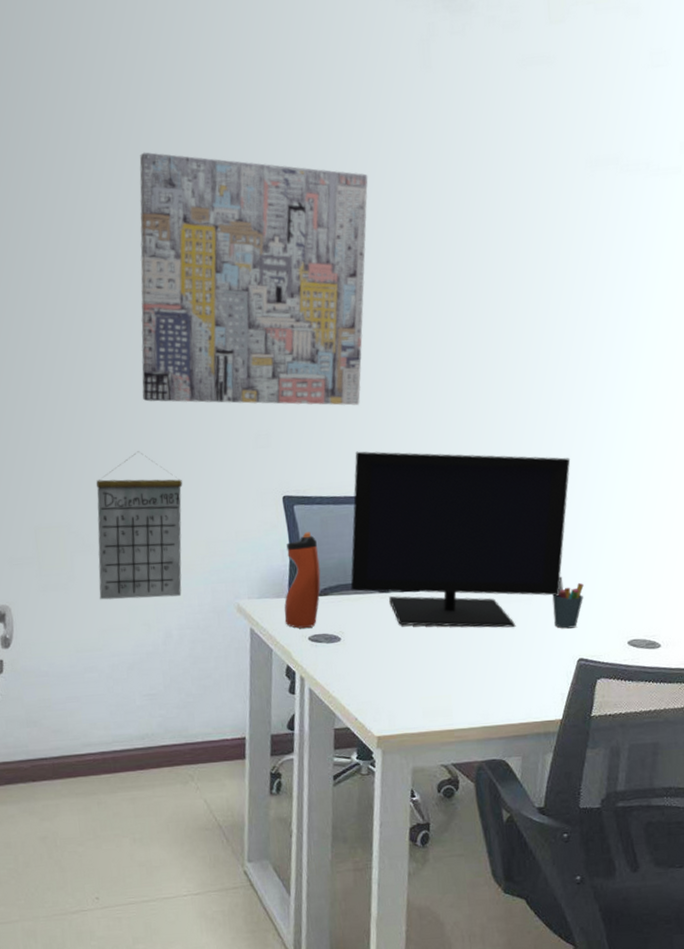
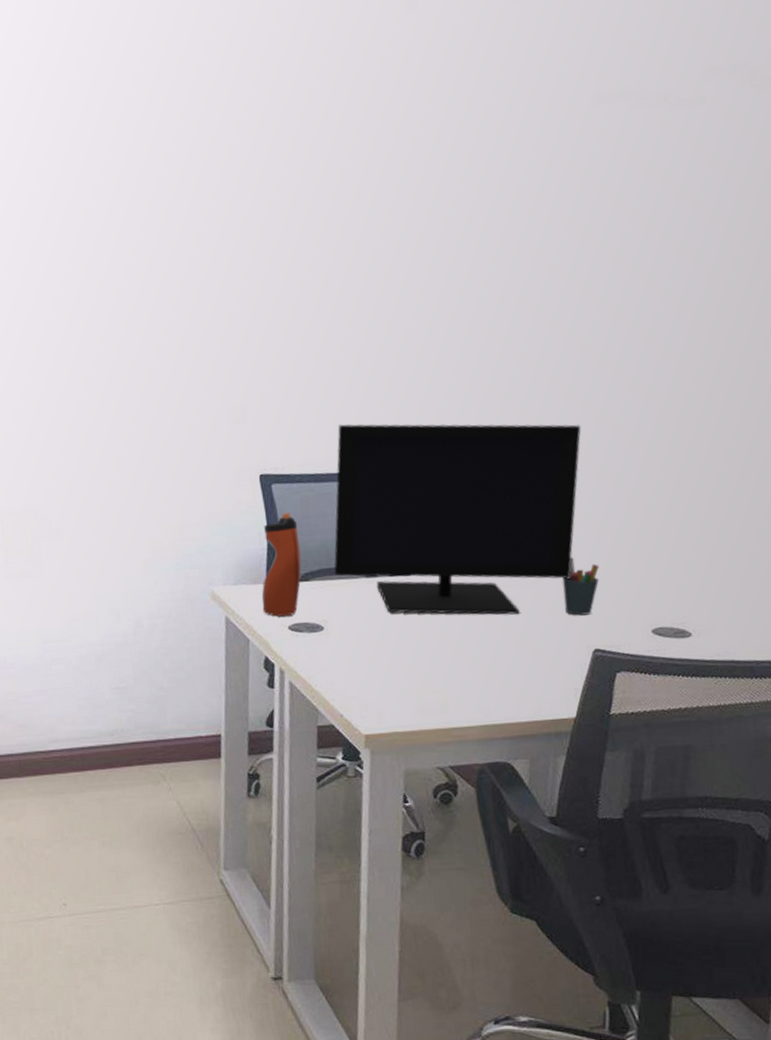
calendar: present [96,451,183,600] -> none [64,431,153,588]
wall art: present [139,152,368,406] -> none [108,119,350,379]

